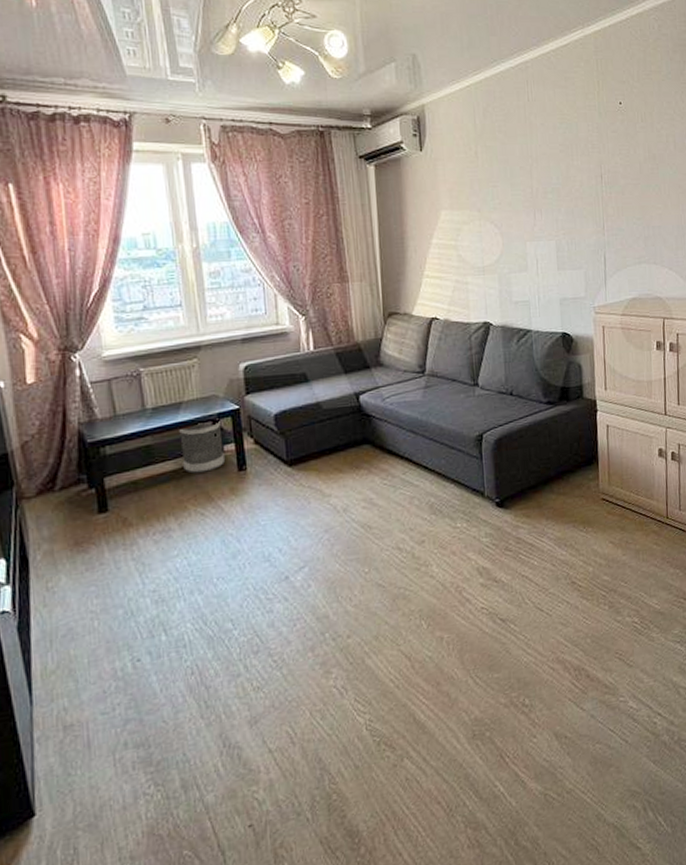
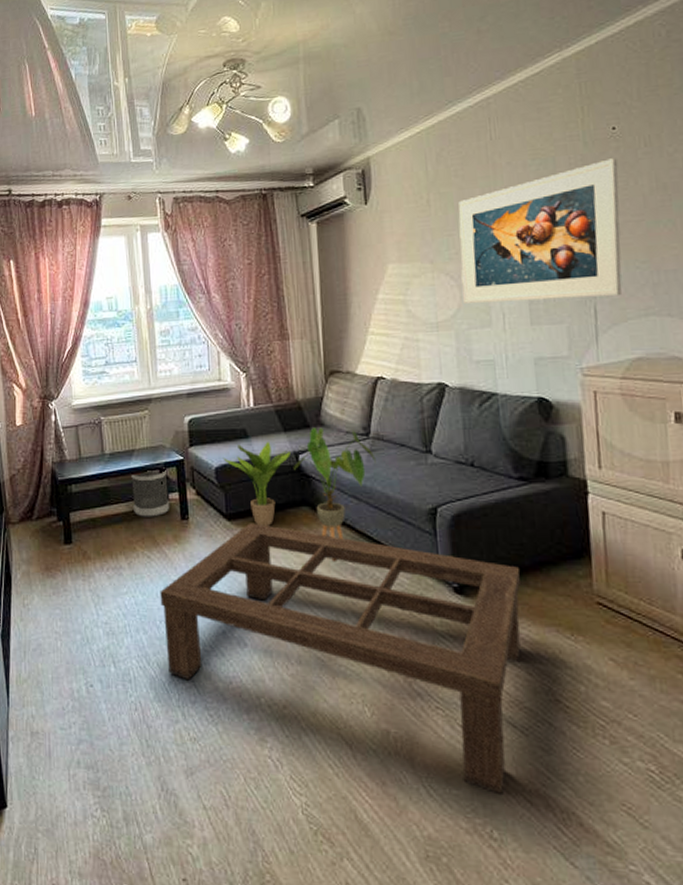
coffee table: none [216,466,547,669] -> present [160,523,521,796]
potted plant: none [282,383,351,469] -> present [223,441,290,527]
house plant: none [354,368,431,493] -> present [293,427,376,561]
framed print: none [501,129,624,250] -> present [458,158,622,304]

